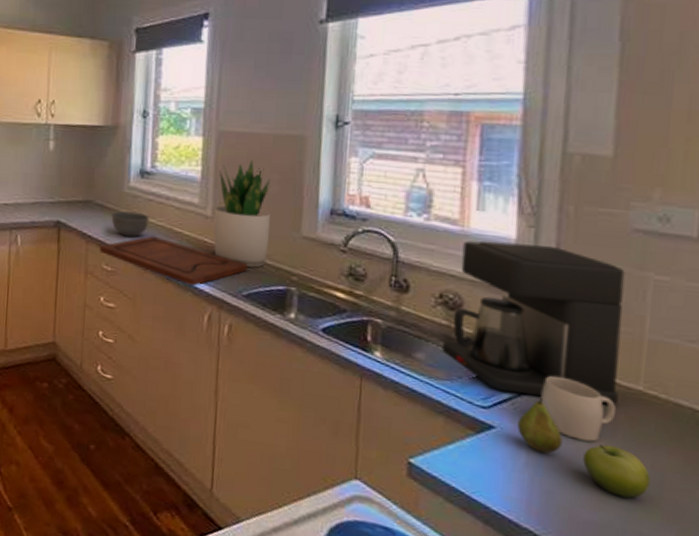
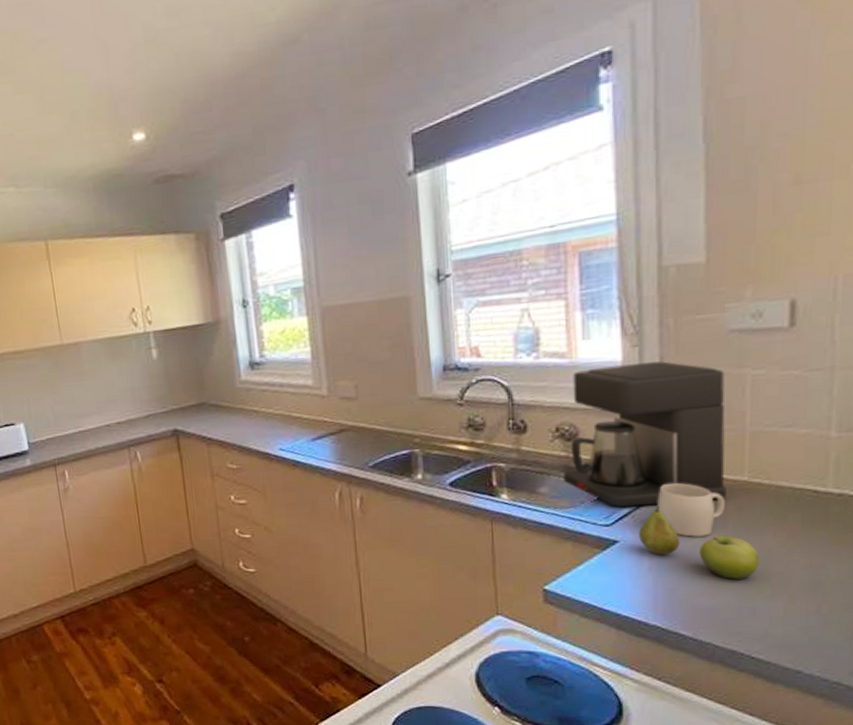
cutting board: present [99,236,248,287] -> none [221,425,370,468]
bowl: present [111,211,149,238] -> none [227,405,267,432]
planter: present [213,160,272,268] -> none [329,331,388,438]

